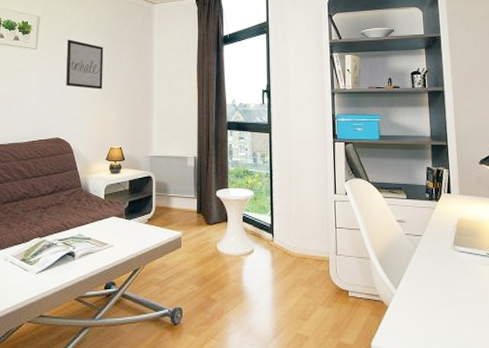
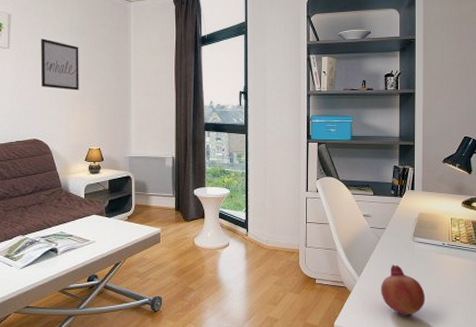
fruit: none [421,276,473,338] -> present [381,264,426,317]

